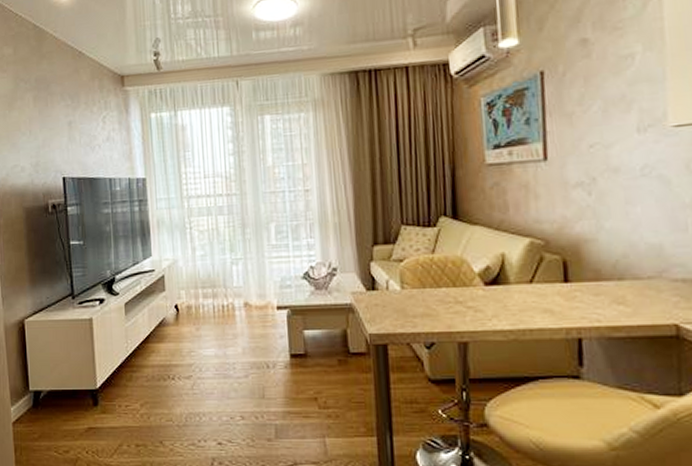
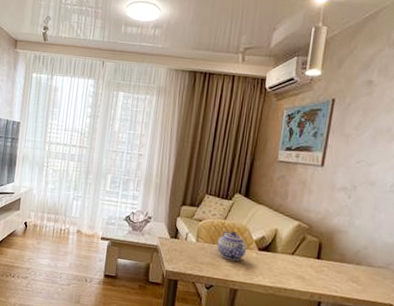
teapot: none [429,267,470,306] -> present [217,230,247,261]

